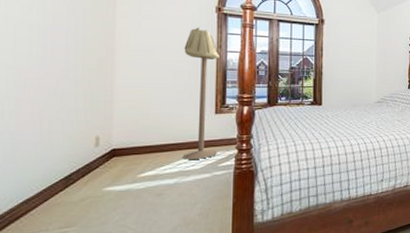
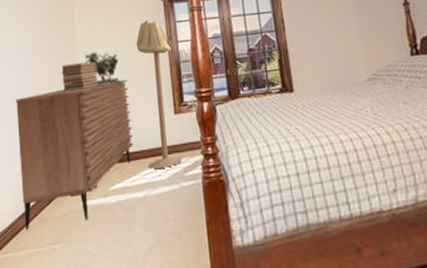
sideboard: none [28,78,171,216] -> present [16,79,133,231]
book stack: none [94,56,139,82] -> present [61,61,98,91]
potted plant: none [123,48,164,80] -> present [84,52,122,85]

